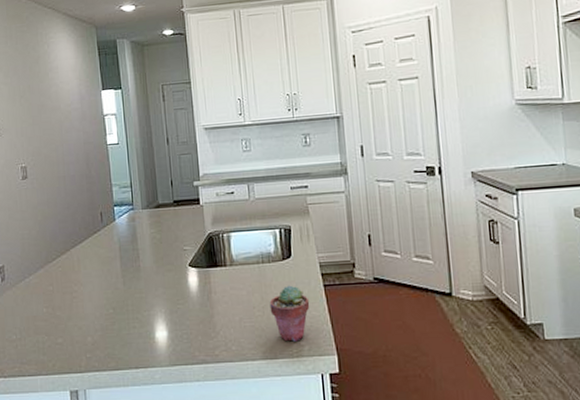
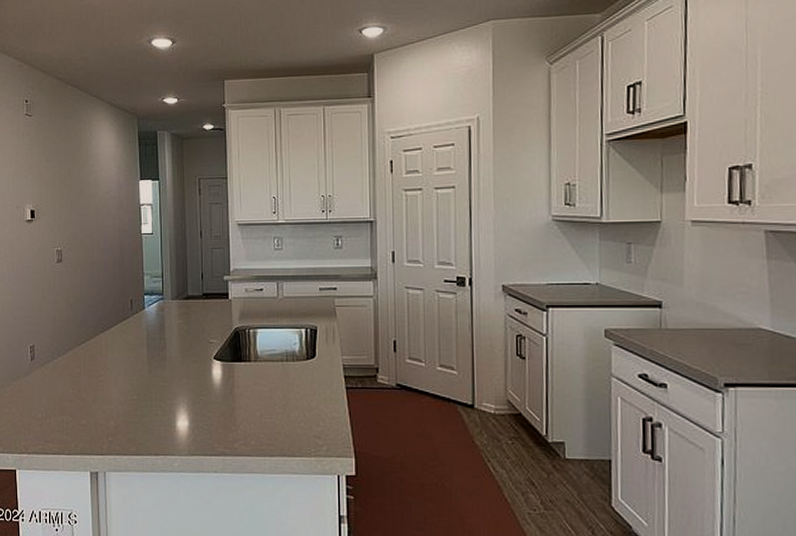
potted succulent: present [269,285,310,342] -> none [291,385,331,441]

